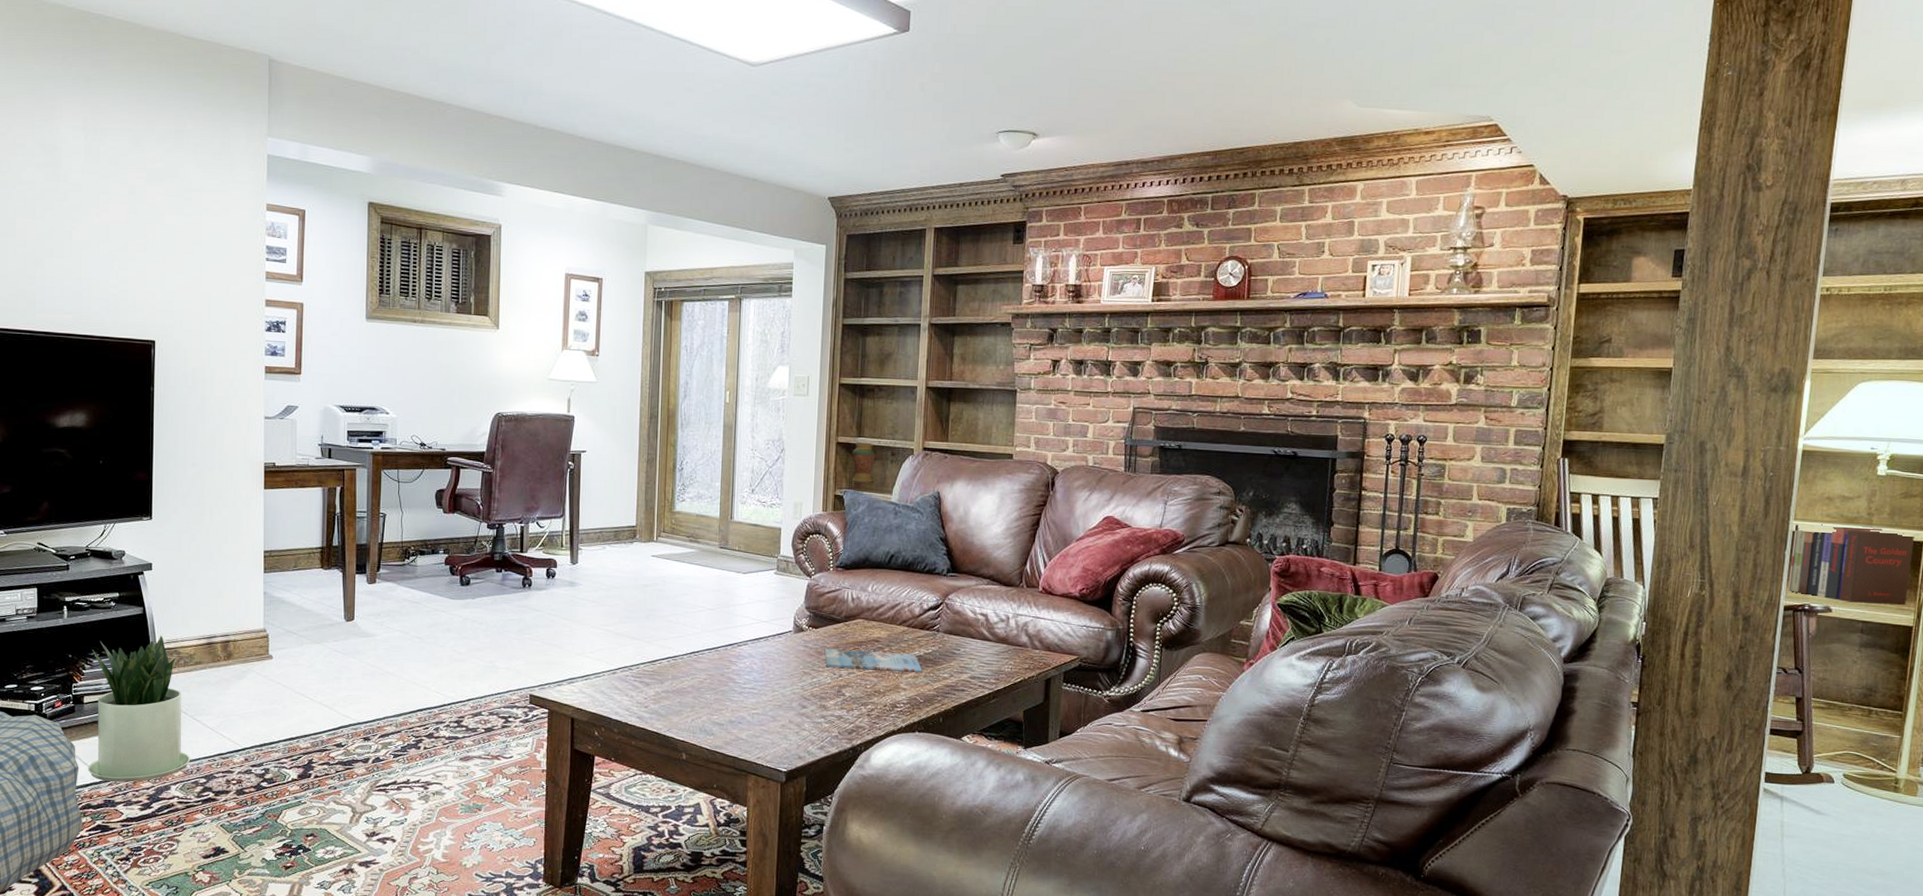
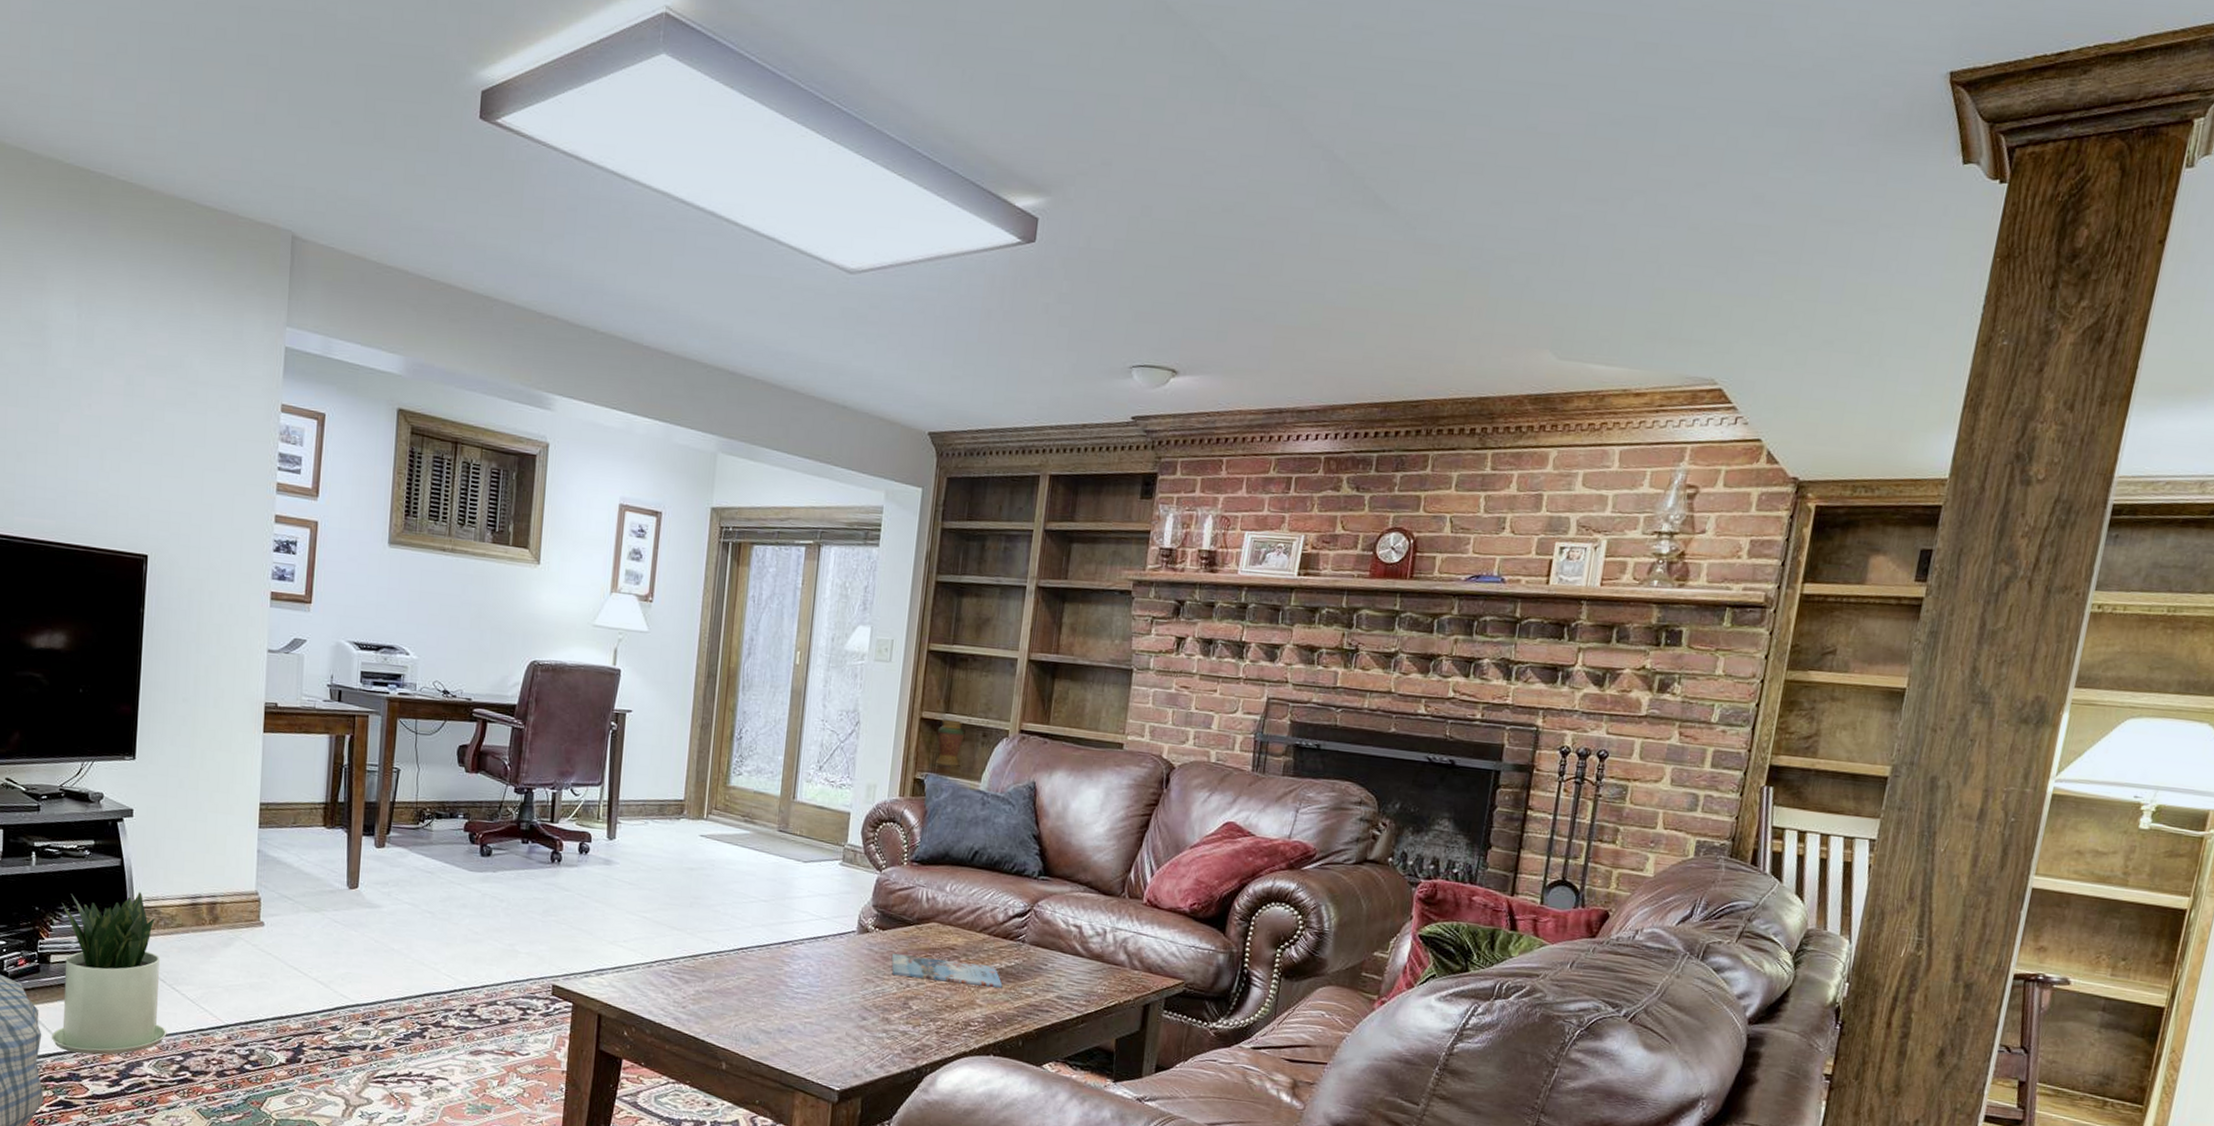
books: present [1788,524,1914,606] -> none [2020,880,2176,983]

